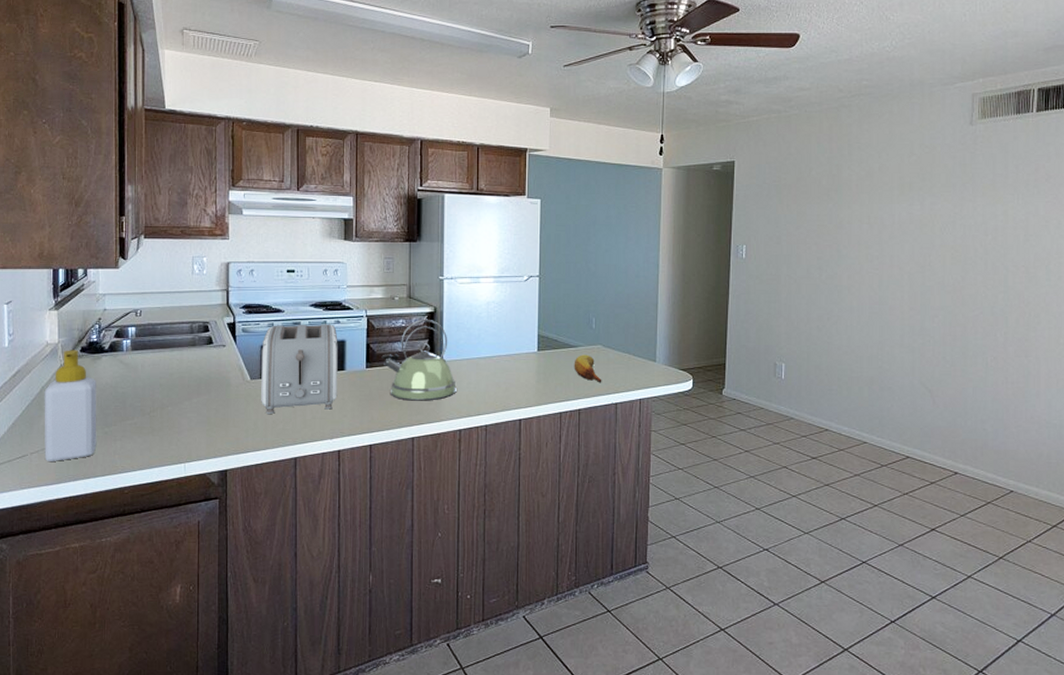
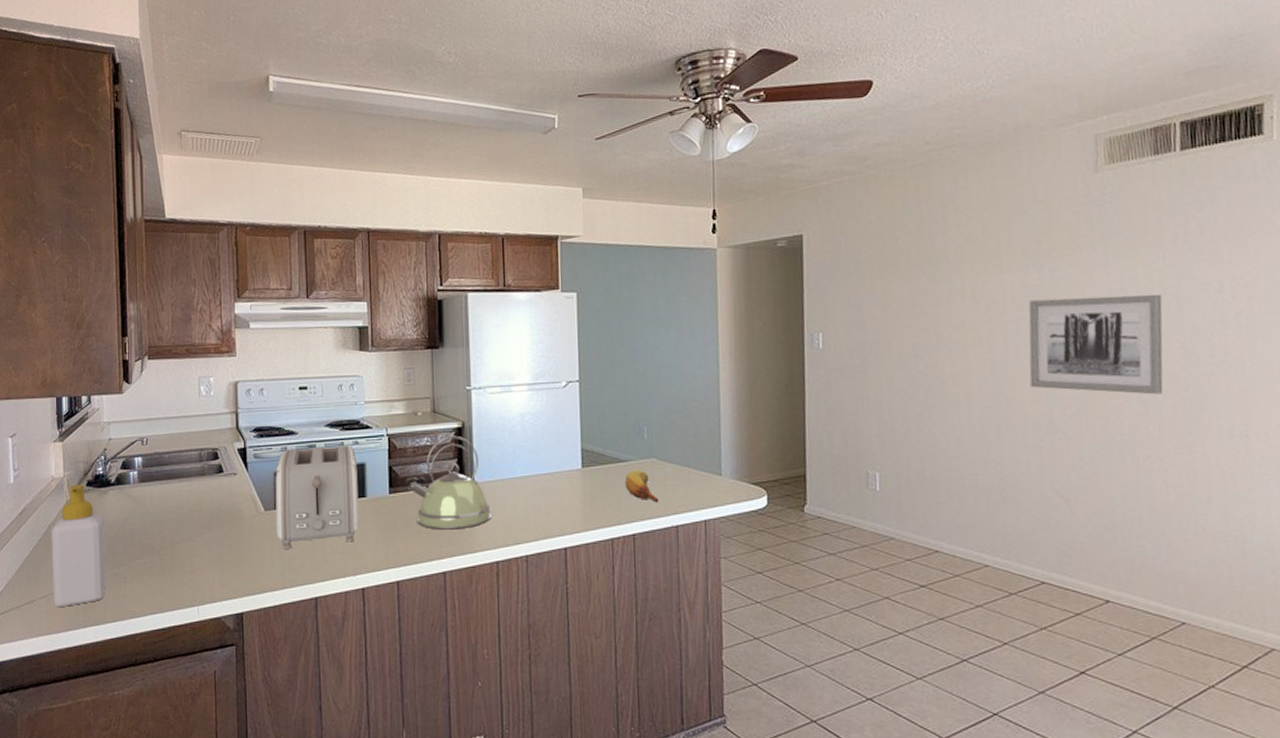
wall art: none [908,227,1014,309] -> present [1028,294,1164,395]

